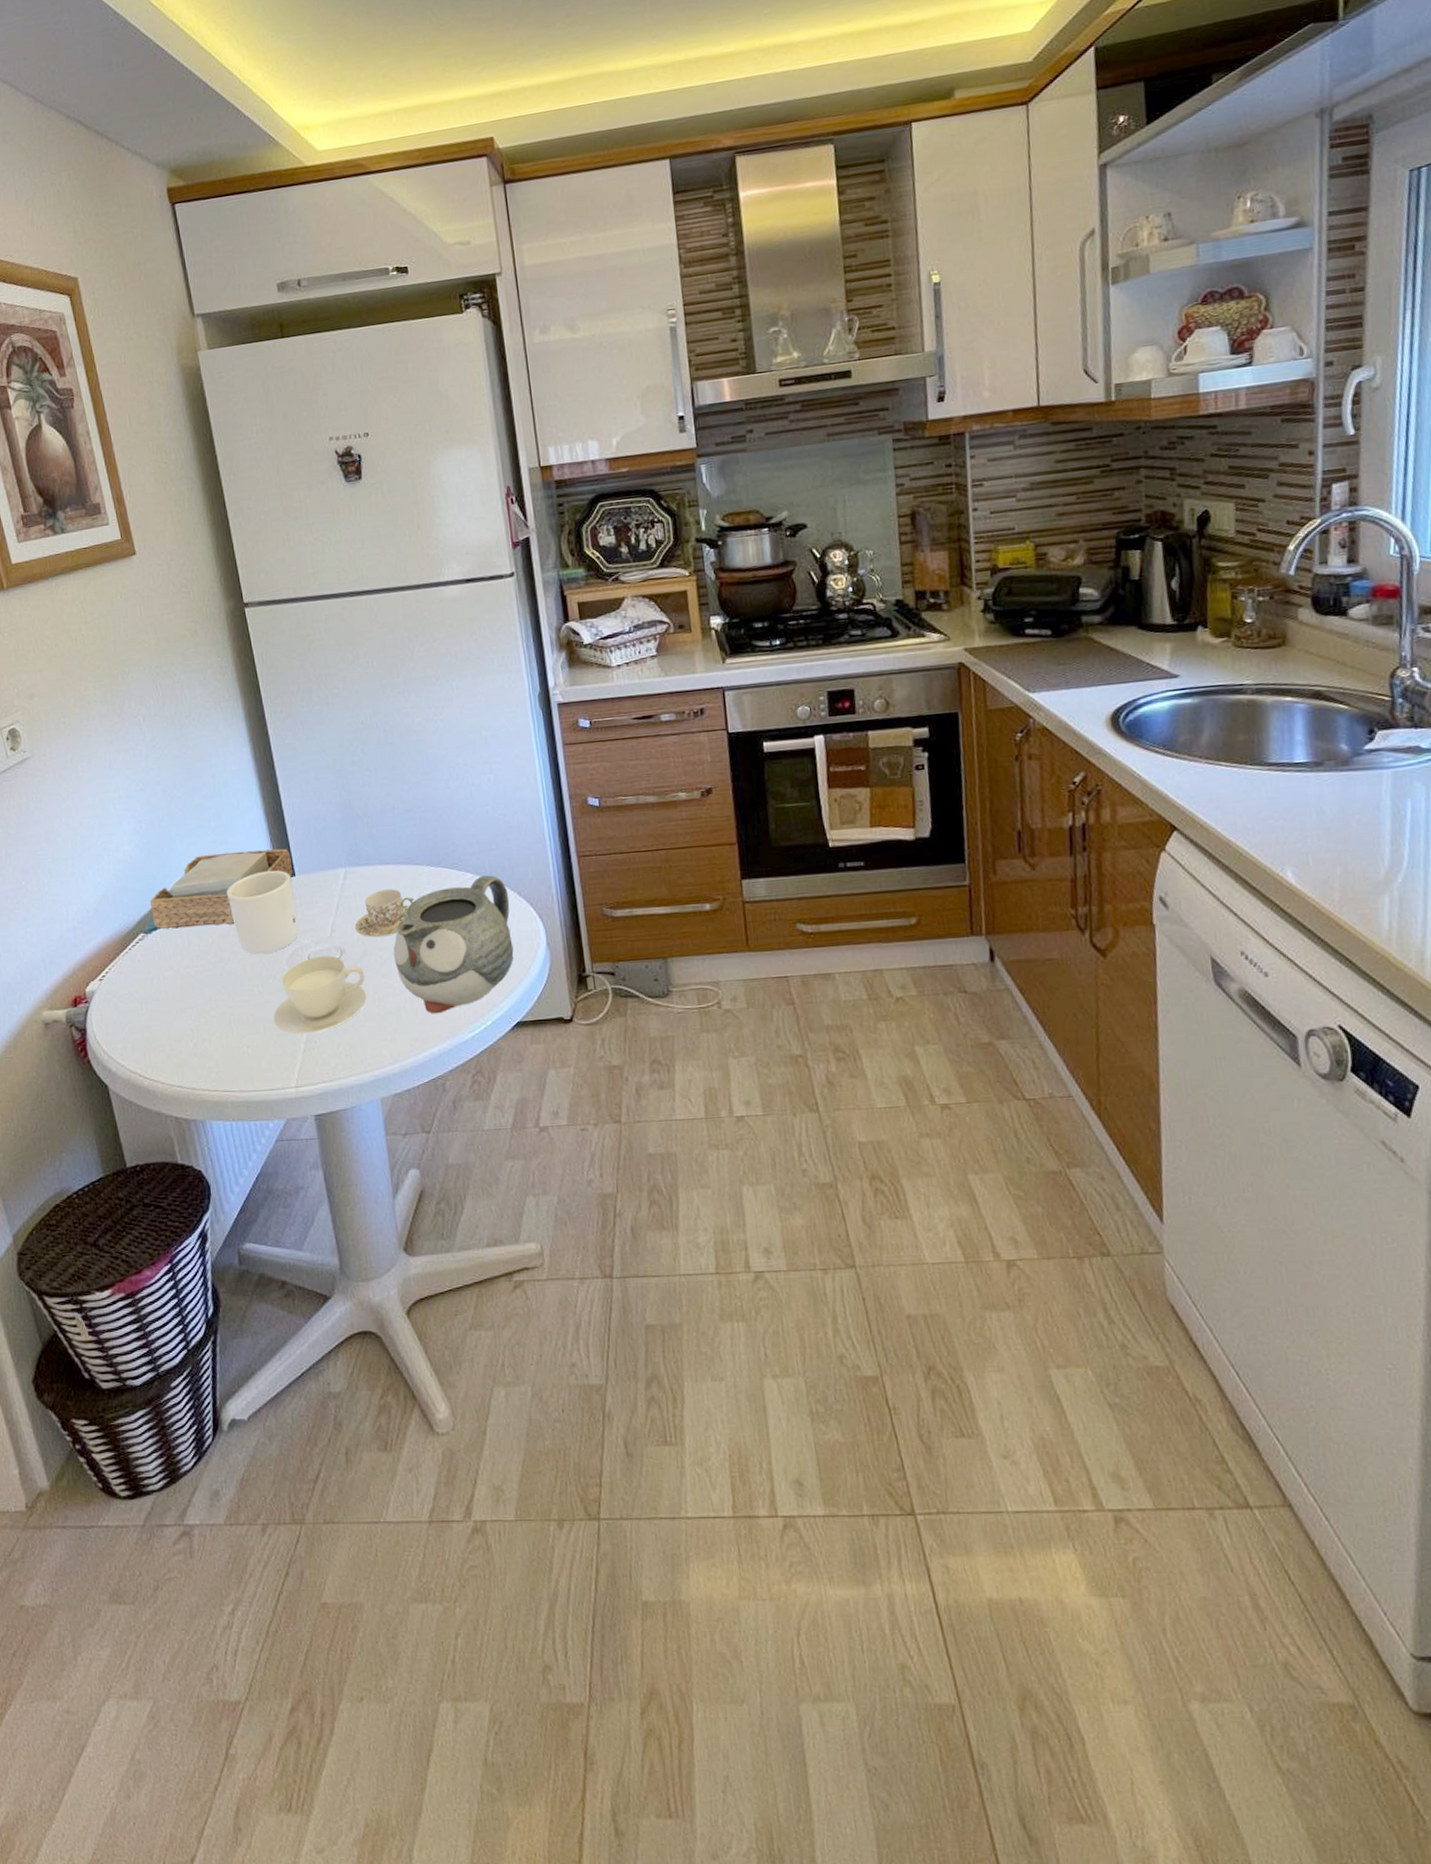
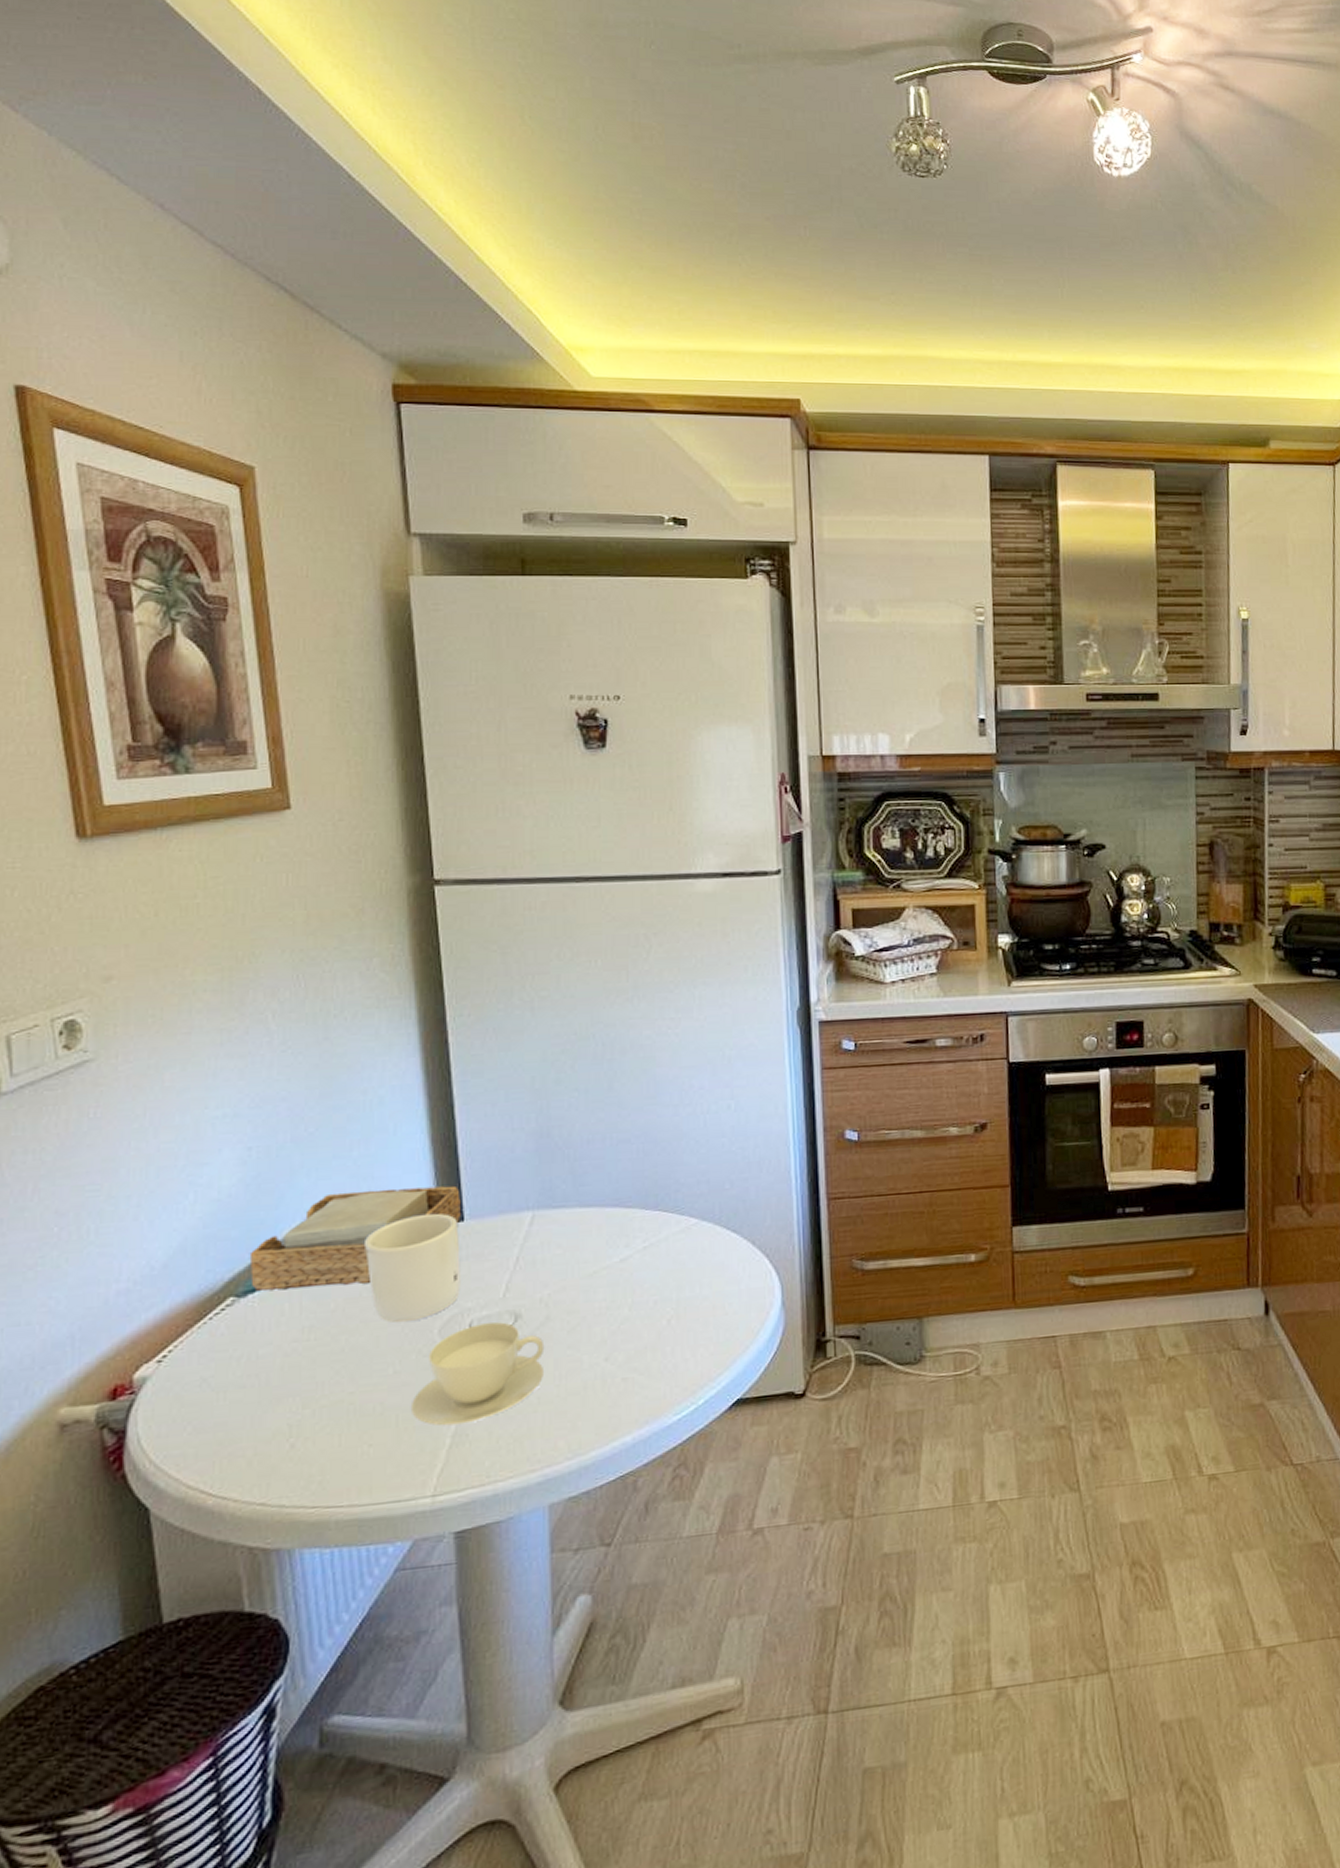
teacup: present [354,889,414,938] -> none [538,1237,619,1299]
teapot: present [393,875,514,1014] -> none [585,1220,741,1394]

